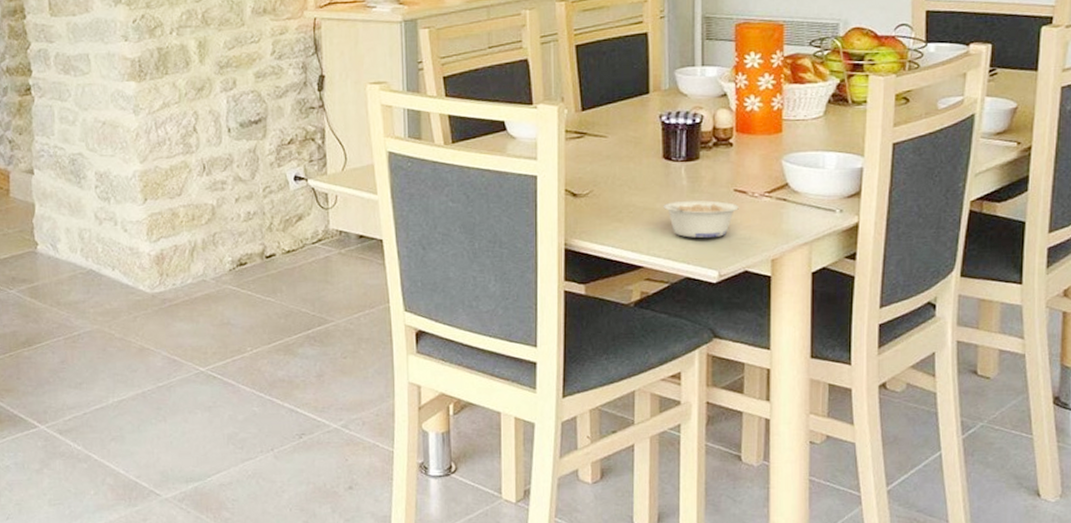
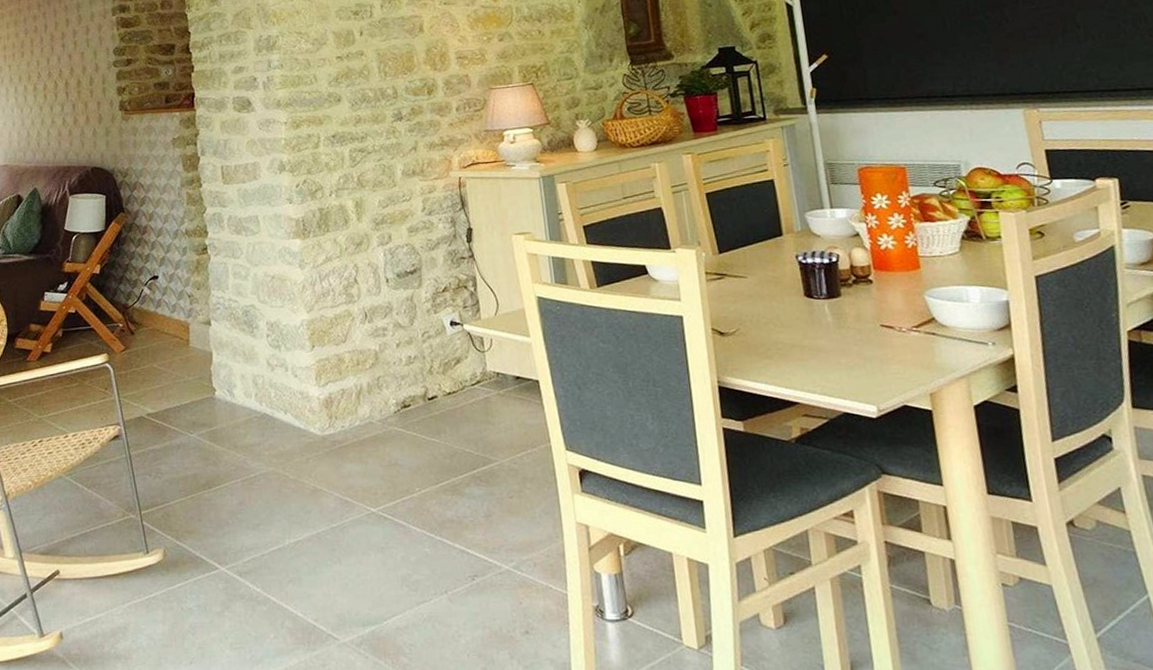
legume: present [663,200,739,238] -> none [811,336,888,373]

